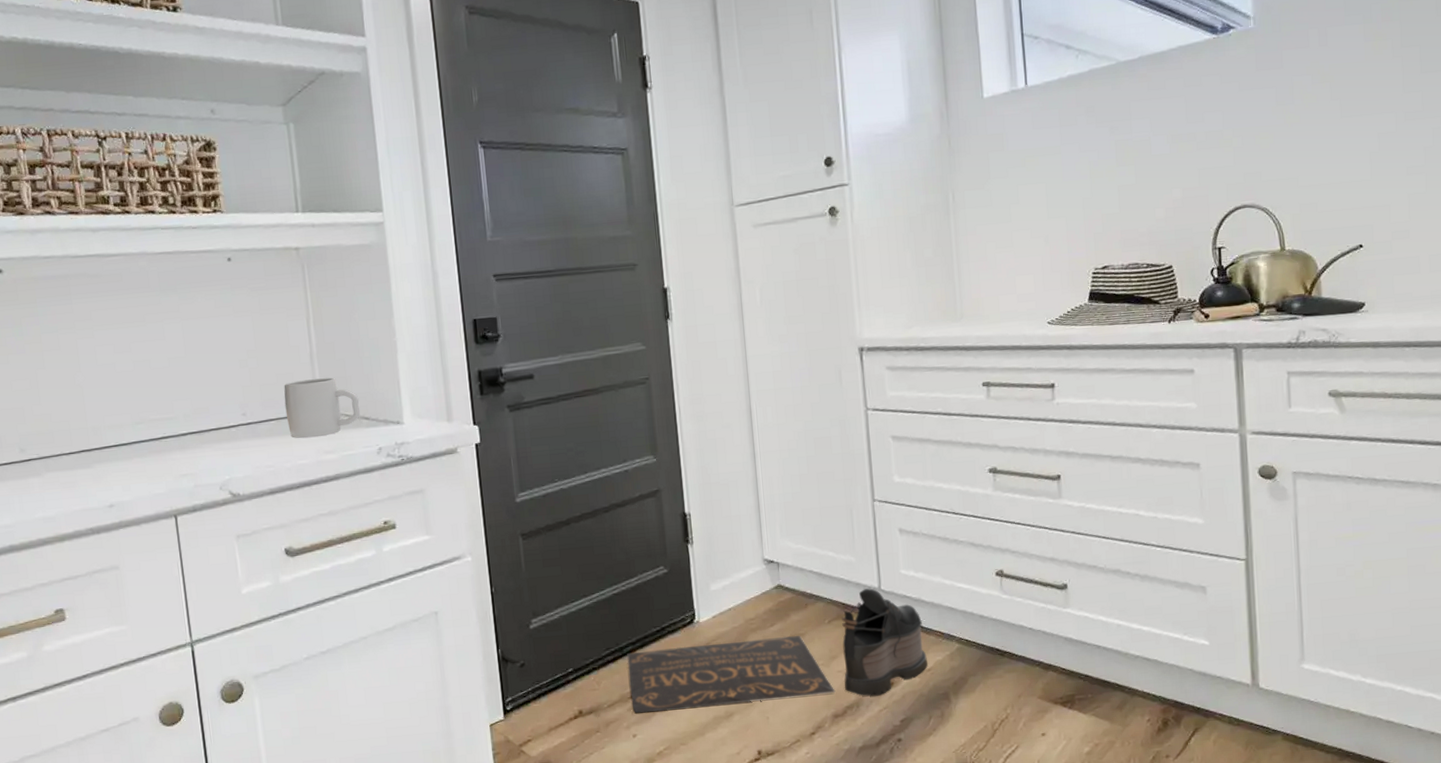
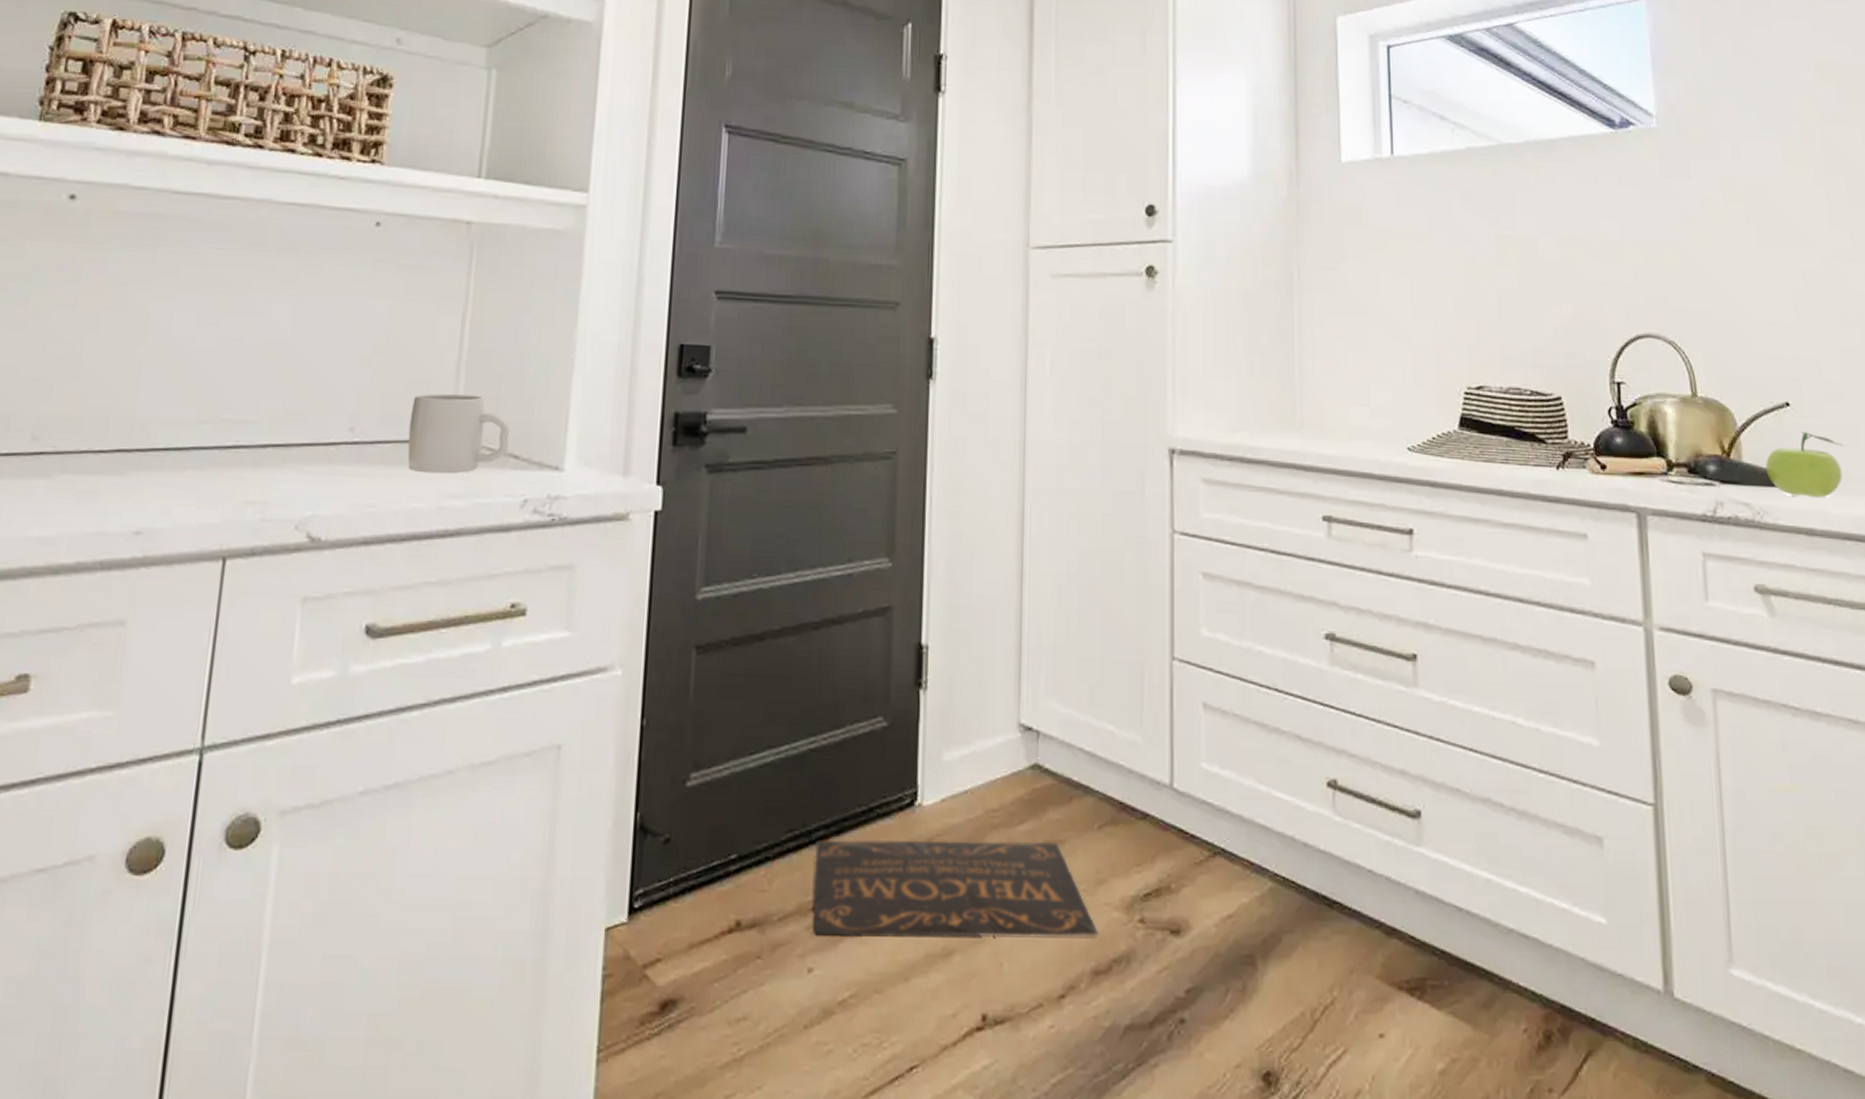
boot: present [841,588,928,696] -> none [1111,784,1228,948]
fruit: none [1340,265,1407,318] -> present [1765,431,1844,498]

